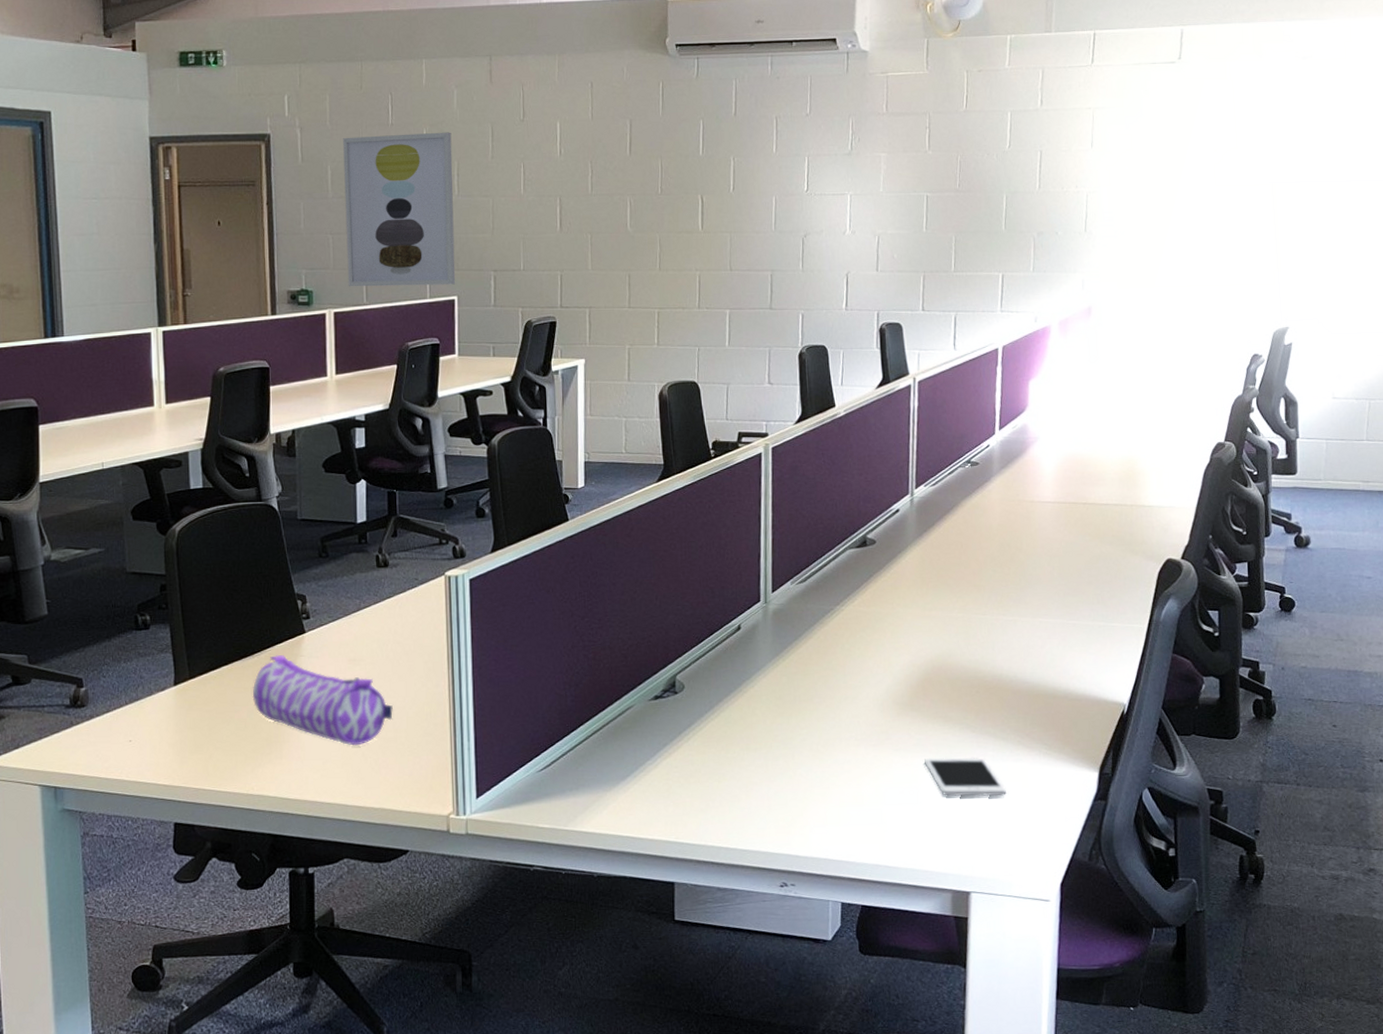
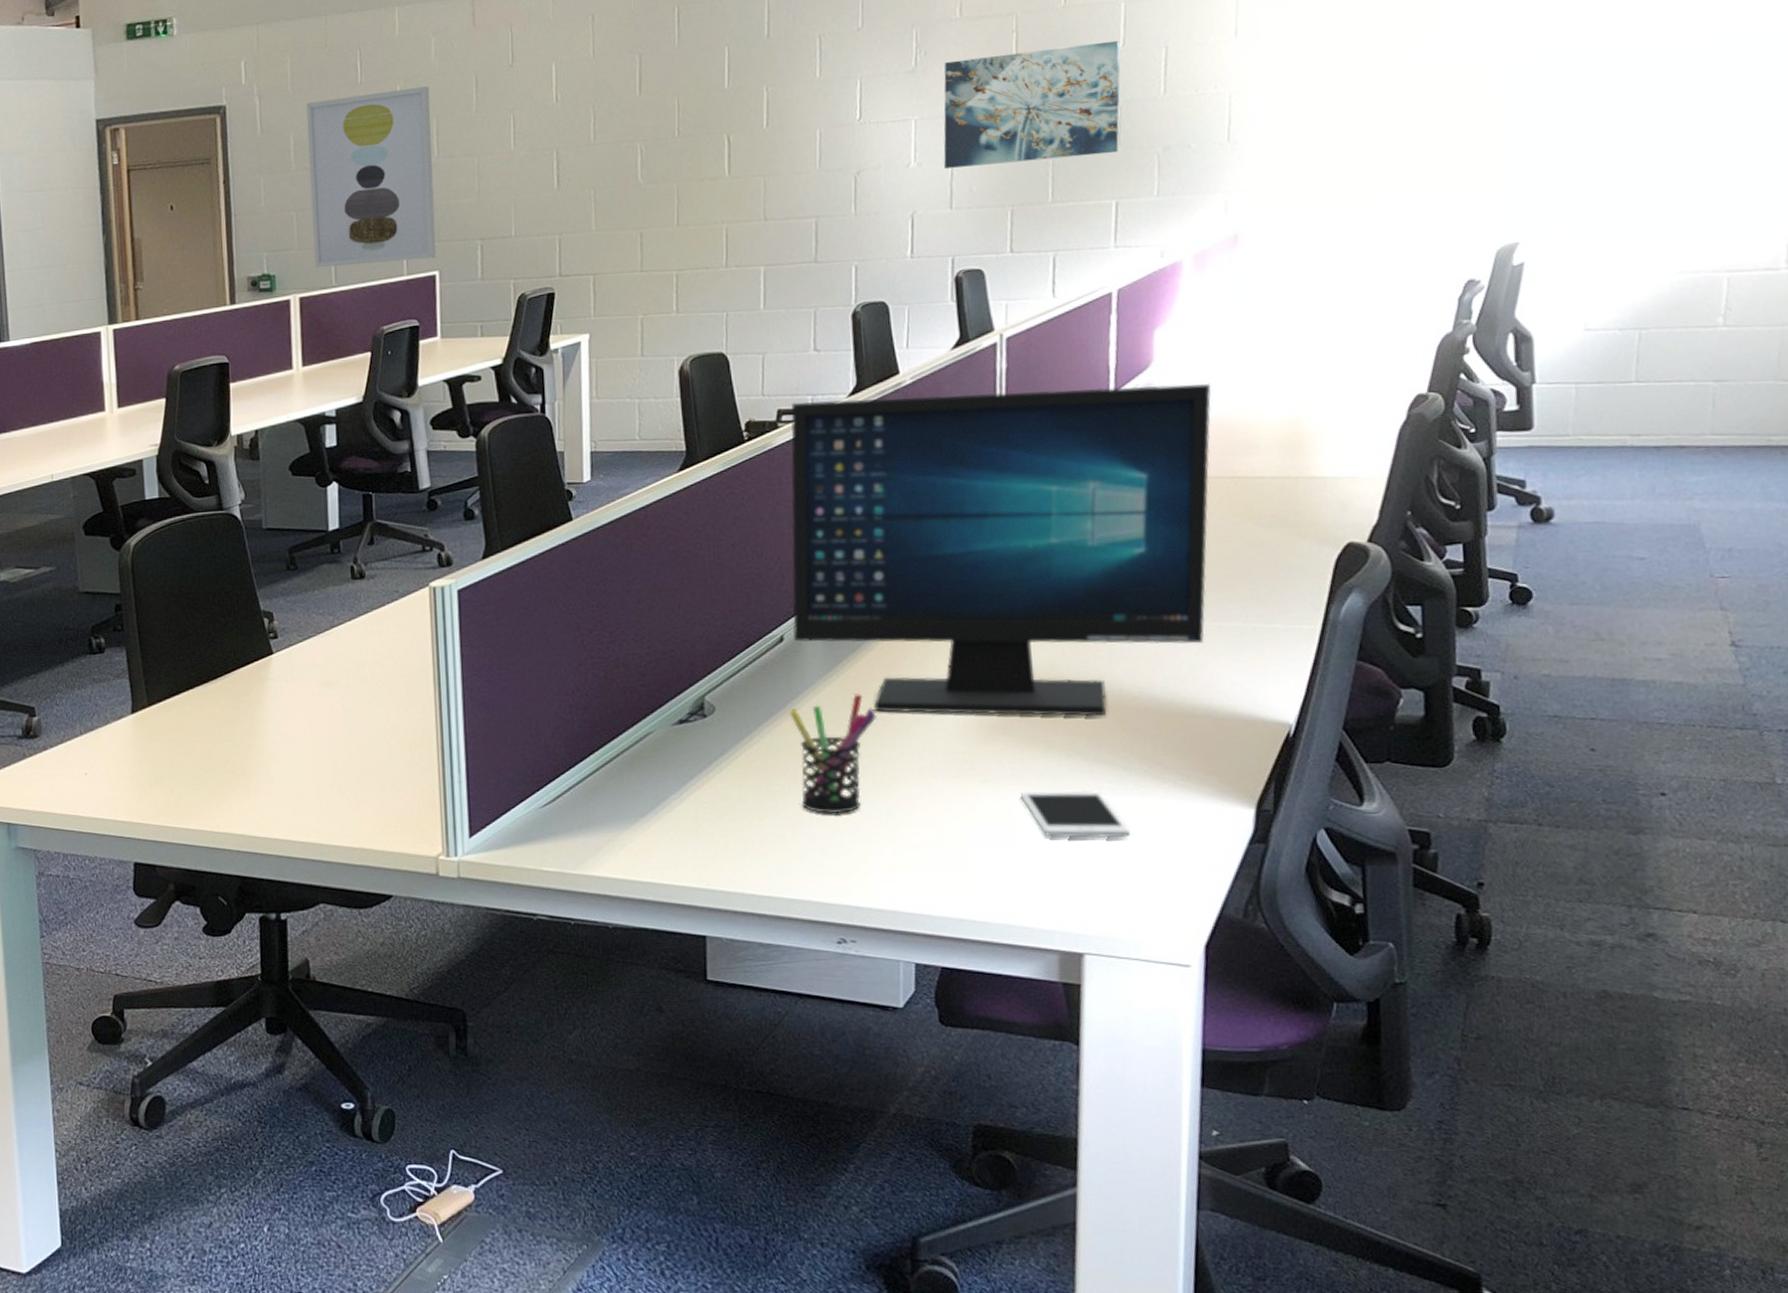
pencil case: present [252,654,393,746] -> none [216,678,372,779]
pen holder: none [744,675,813,777] -> present [789,693,876,815]
computer monitor: none [748,426,1071,696] -> present [791,382,1211,716]
wall art: none [872,142,1007,237] -> present [943,40,1121,169]

